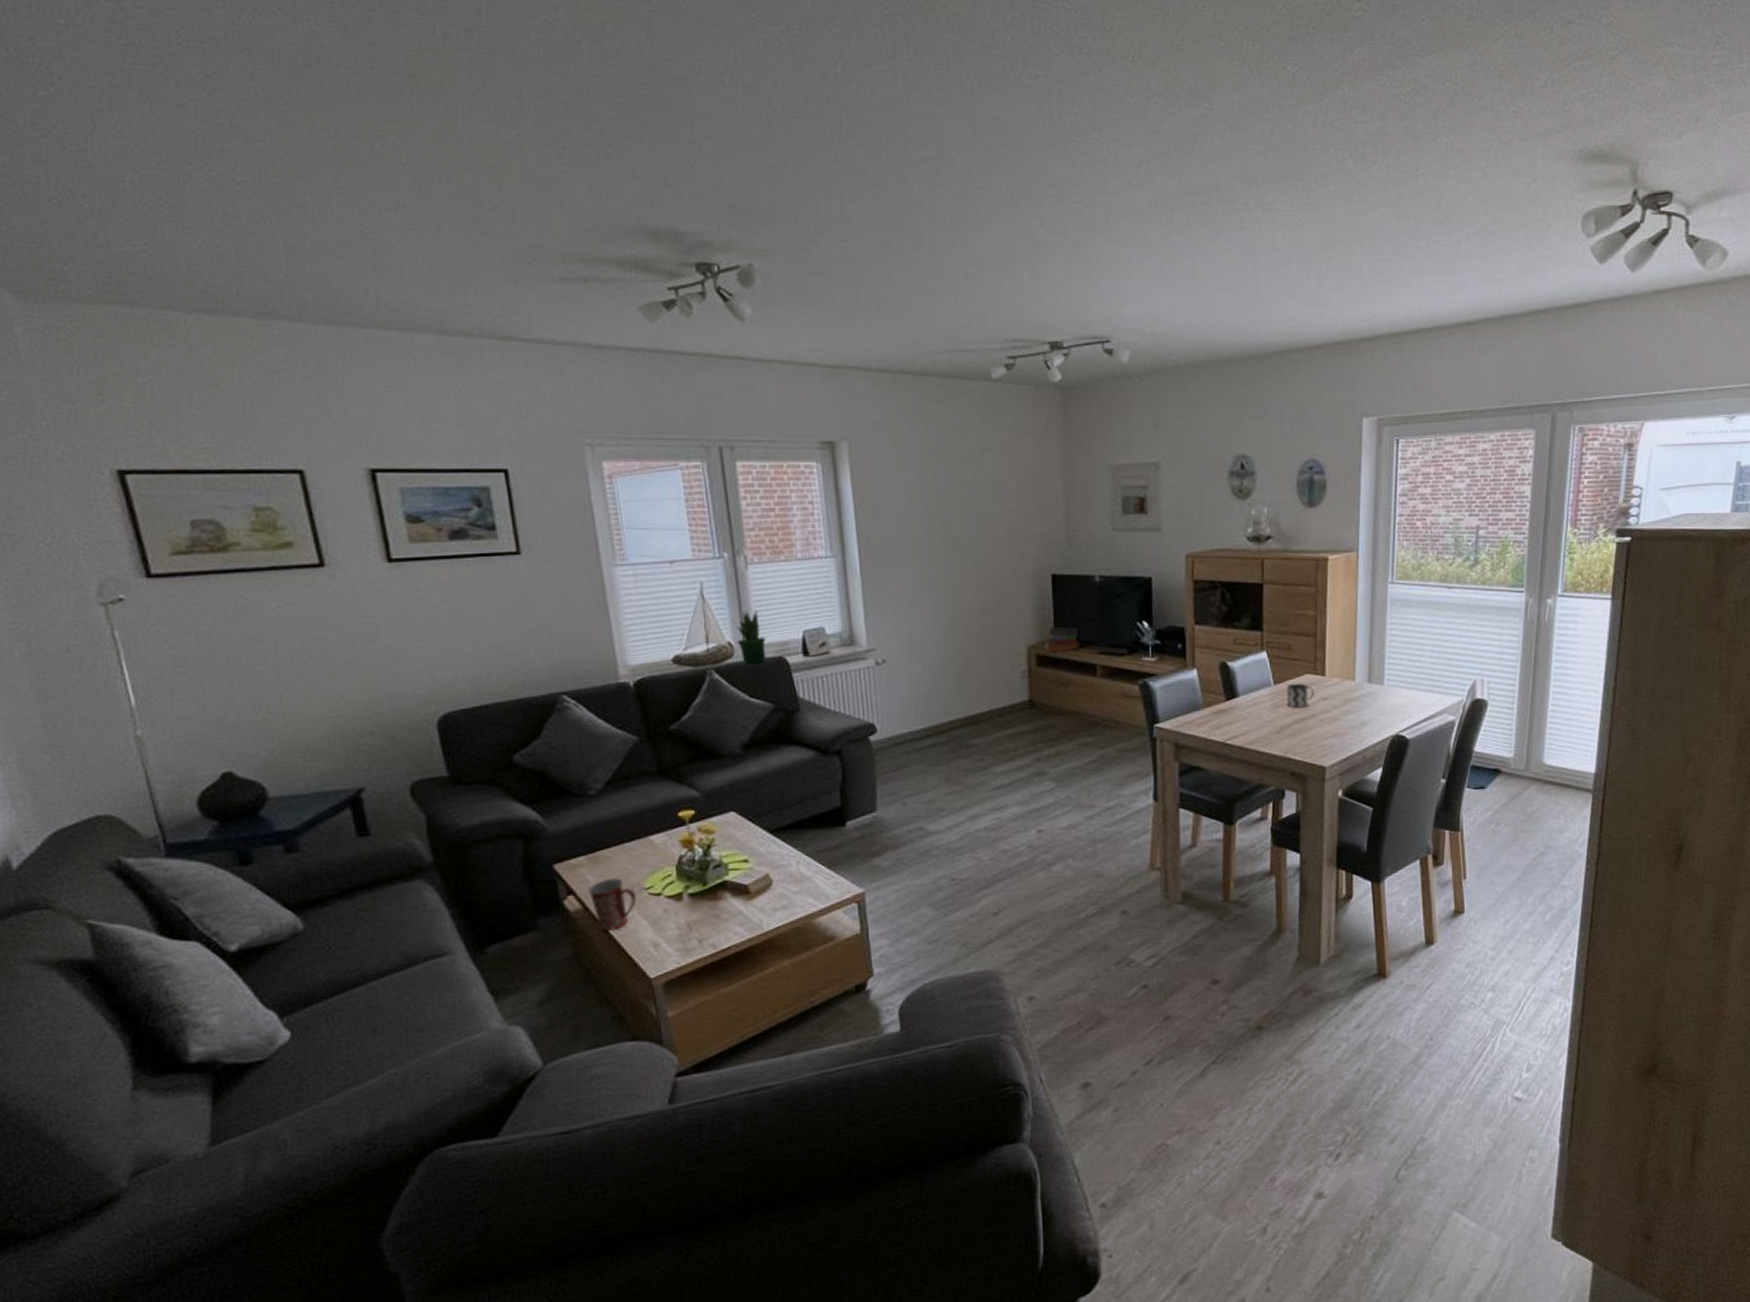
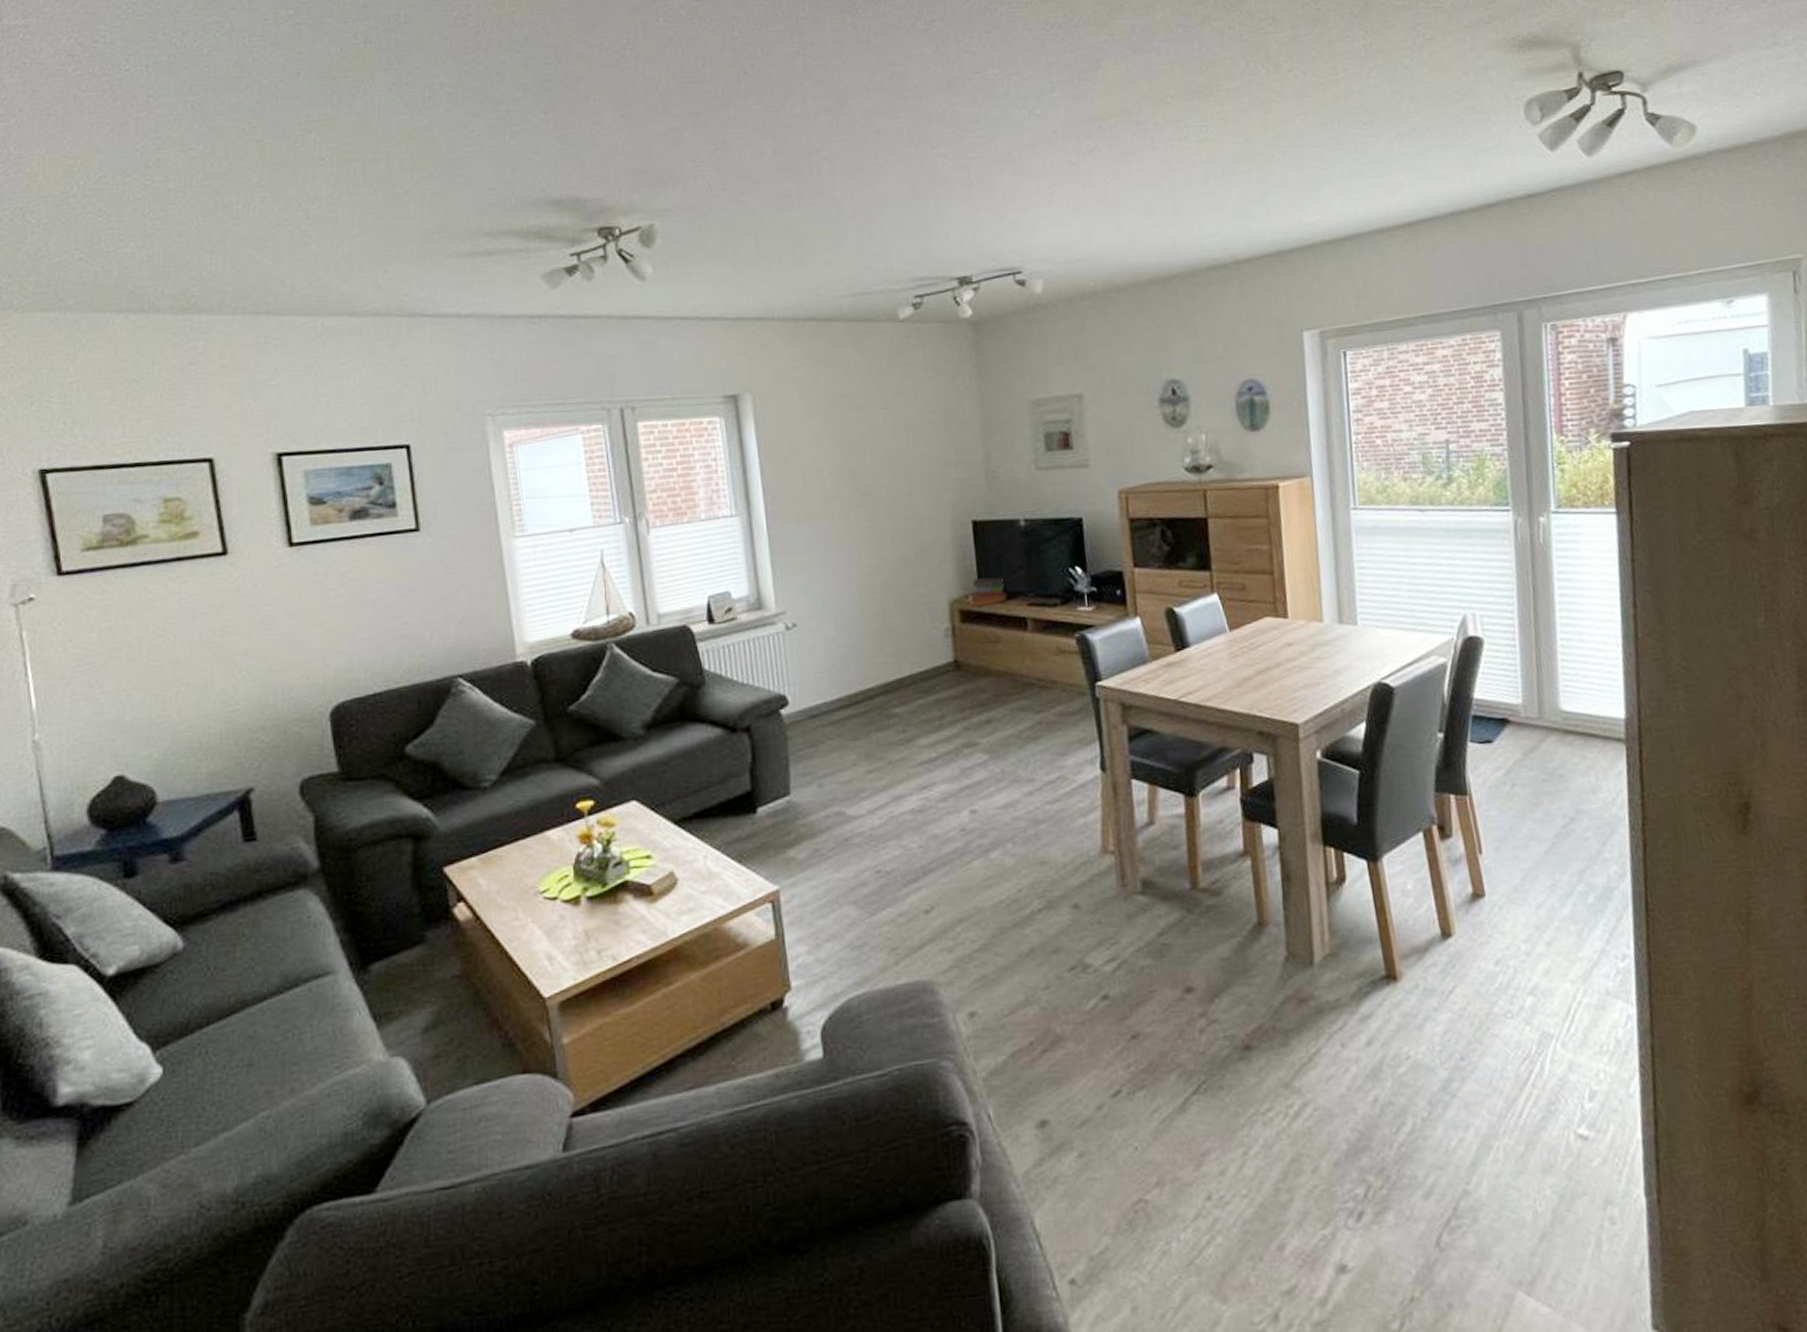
mug: present [589,878,637,933] -> none [480,880,531,945]
planter: present [736,610,766,664] -> none [638,577,670,635]
cup: present [1286,683,1314,708] -> none [1243,627,1277,657]

